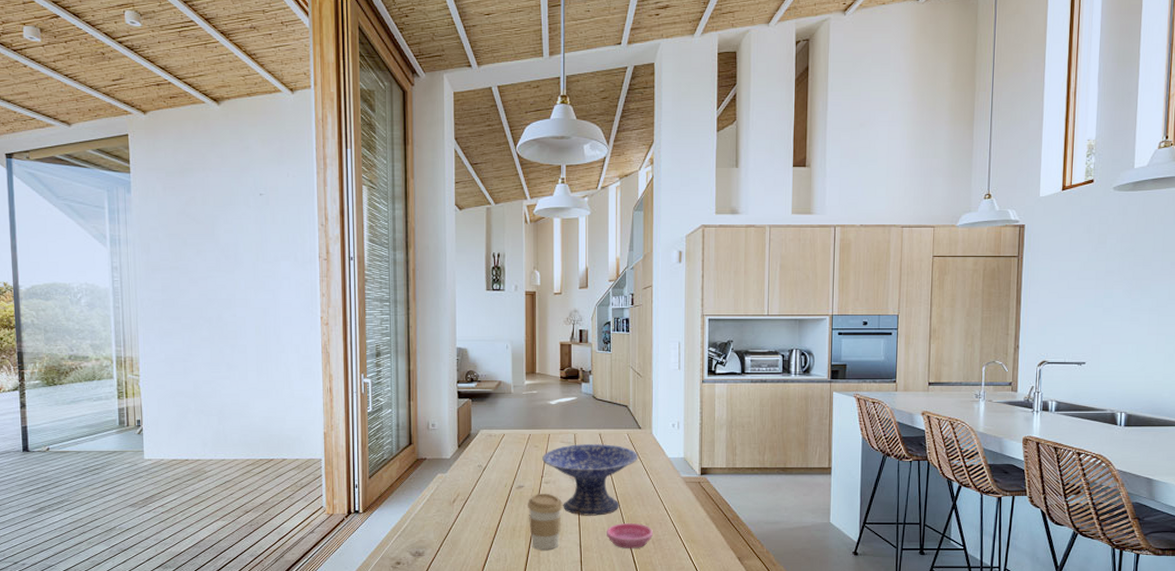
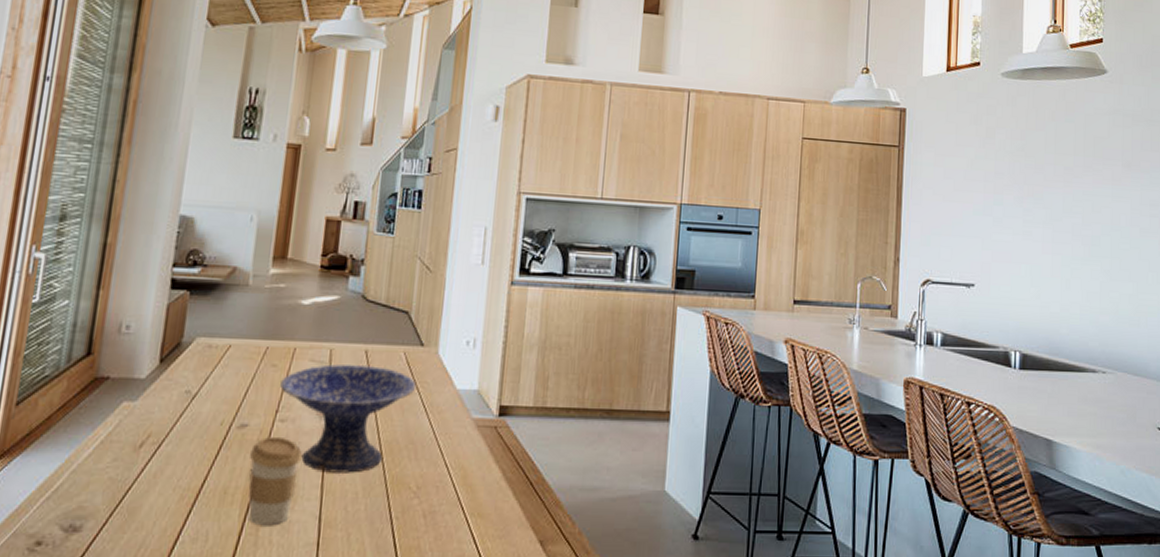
saucer: present [607,522,653,548] -> none [359,484,425,525]

